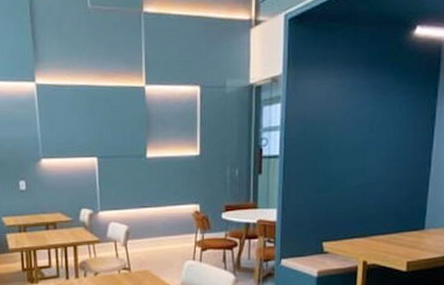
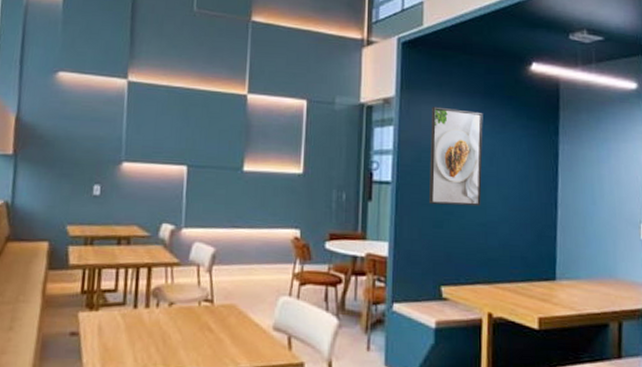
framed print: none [314,80,366,172] -> present [429,106,483,207]

